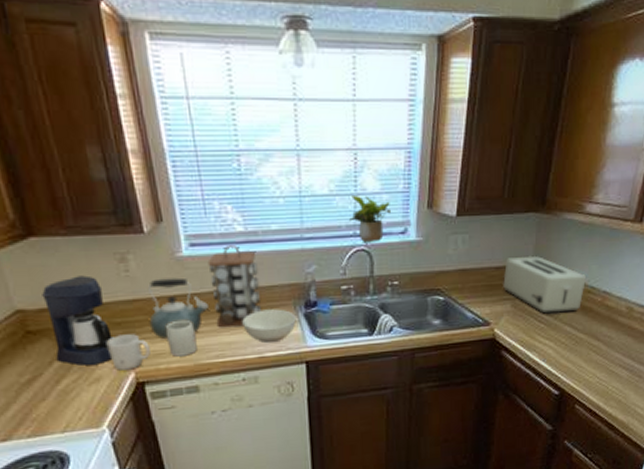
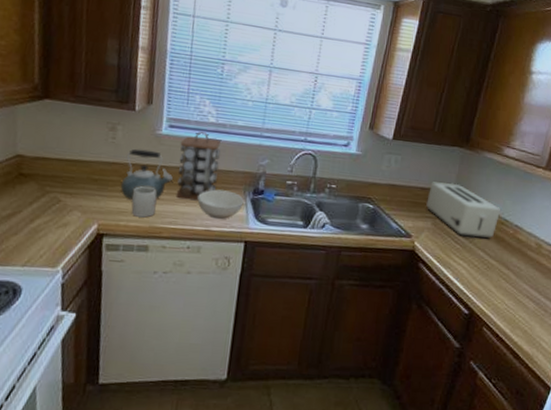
coffee maker: present [42,275,114,366] -> none [36,135,90,212]
mug: present [106,334,151,371] -> none [81,189,116,221]
potted plant: present [348,195,392,243] -> none [302,109,339,149]

